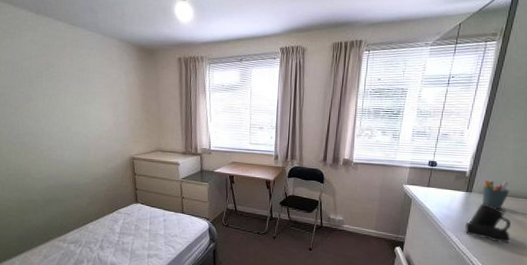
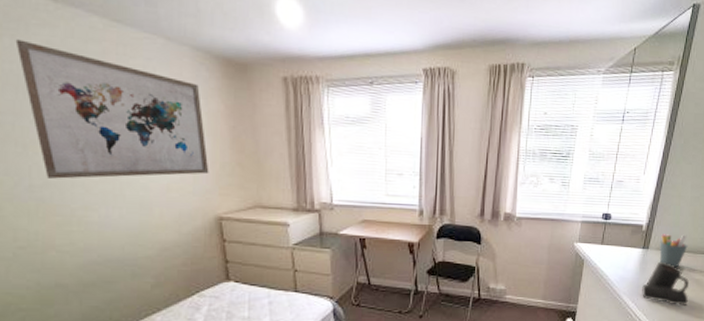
wall art: none [13,40,127,130] -> present [15,39,209,179]

